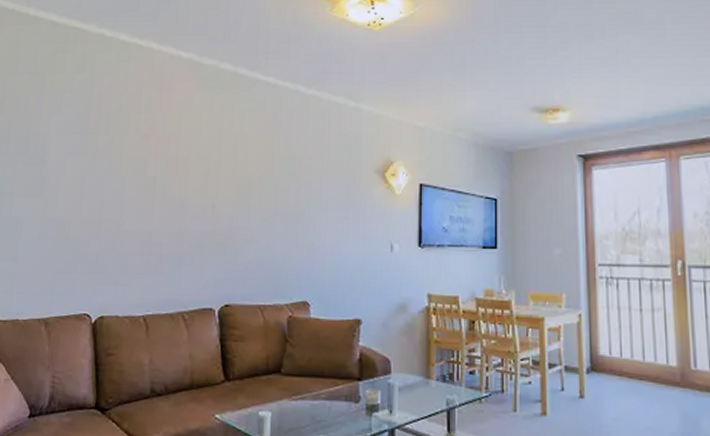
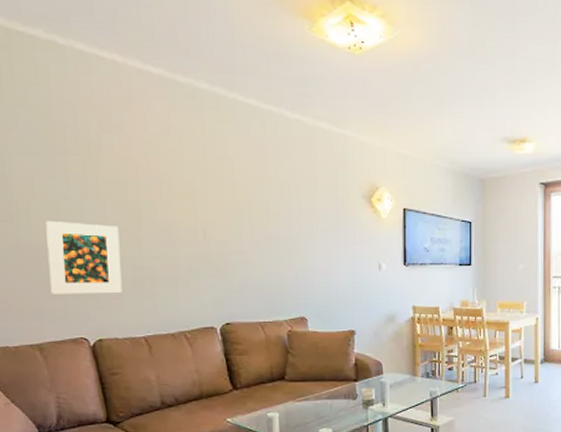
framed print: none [64,195,134,269] -> present [46,220,122,294]

